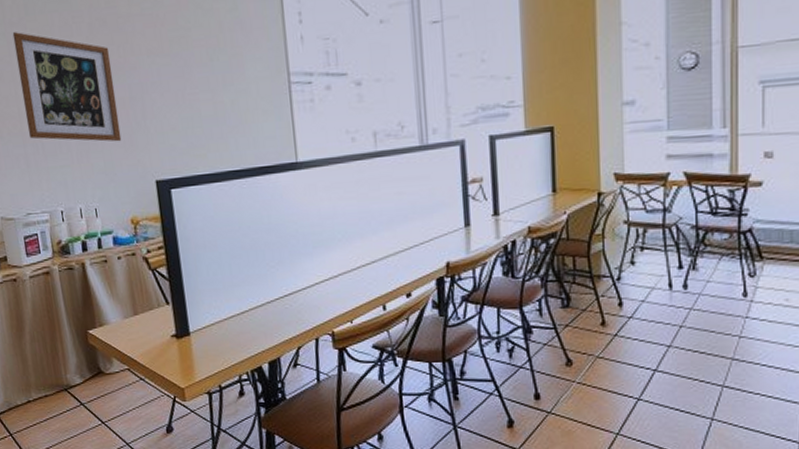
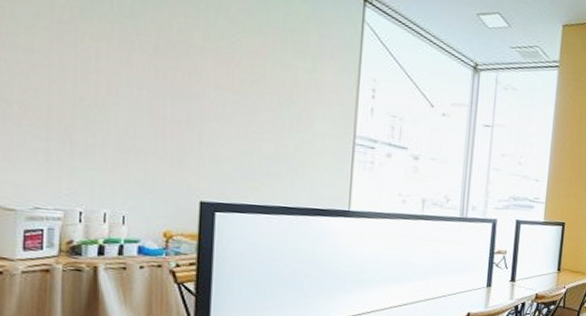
wall art: present [12,32,122,142] -> none [55,29,173,159]

